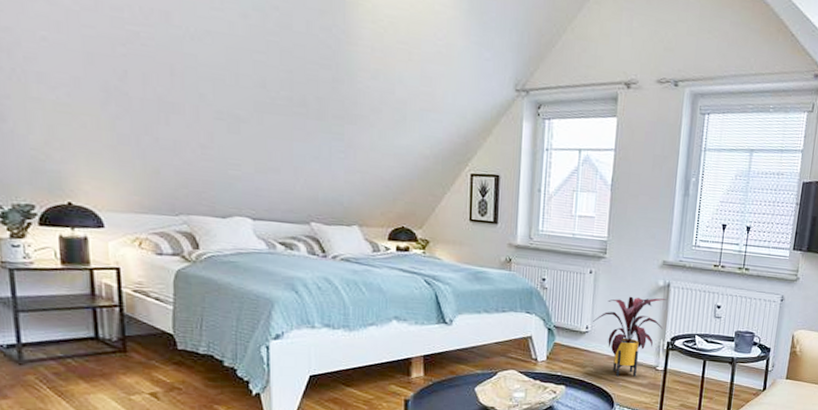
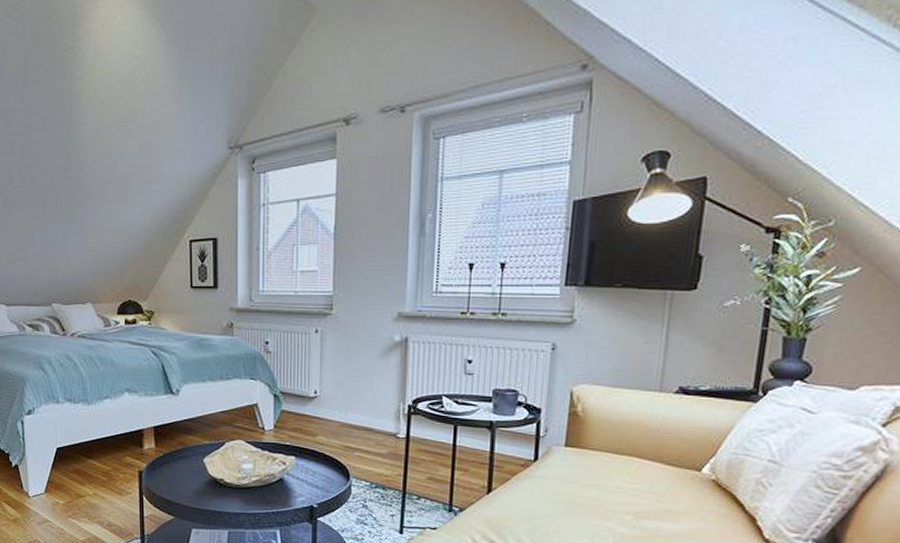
house plant: present [593,296,667,377] -> none [322,355,405,446]

